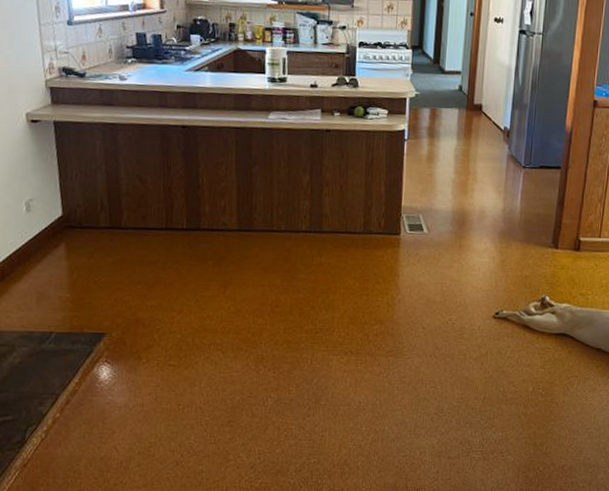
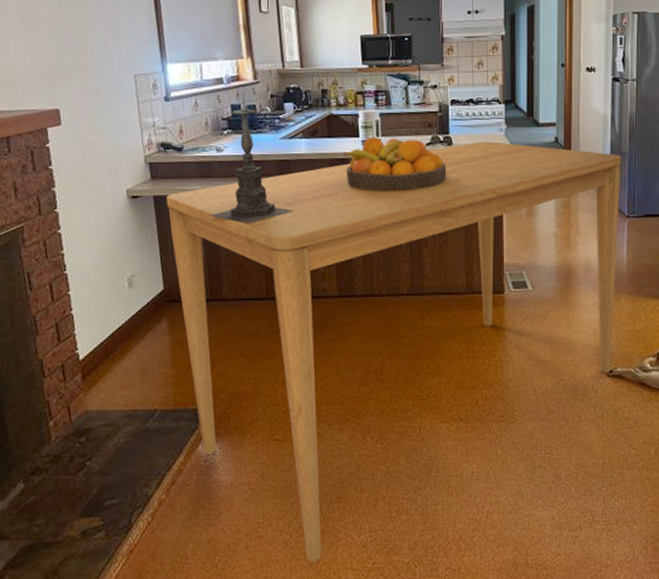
dining table: none [66,85,522,480] -> present [166,141,621,562]
candle holder: none [110,21,196,155] -> present [209,92,293,224]
fruit bowl: none [248,75,351,131] -> present [342,137,447,192]

